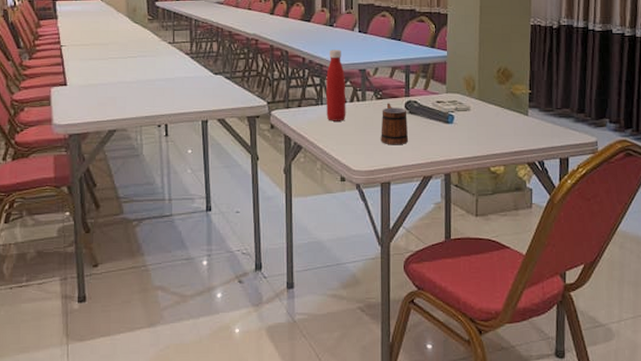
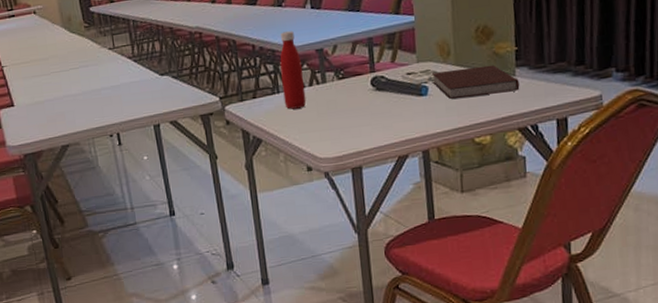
mug: present [381,103,409,145] -> none [345,81,379,127]
notebook: none [457,103,531,129] -> present [431,65,520,99]

